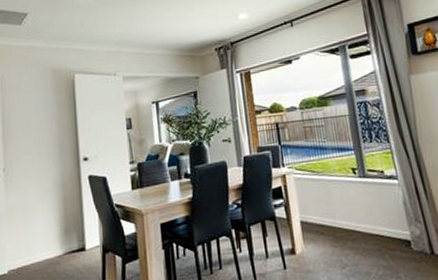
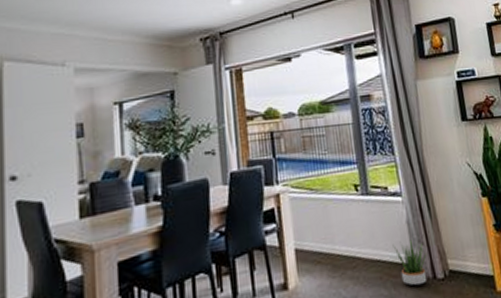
potted plant: none [390,218,425,260] -> present [392,239,428,287]

